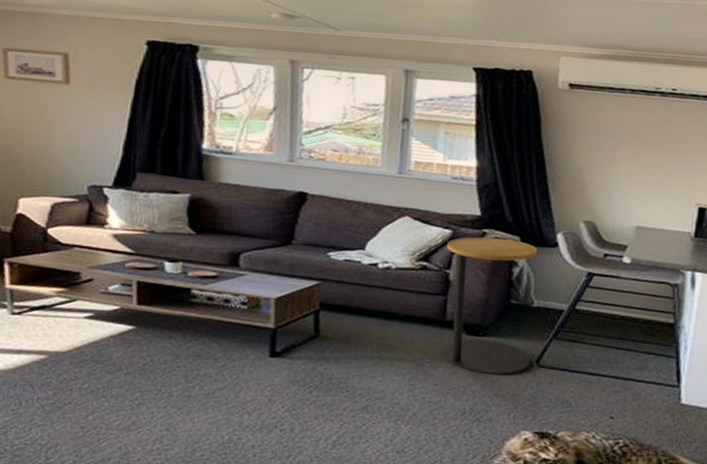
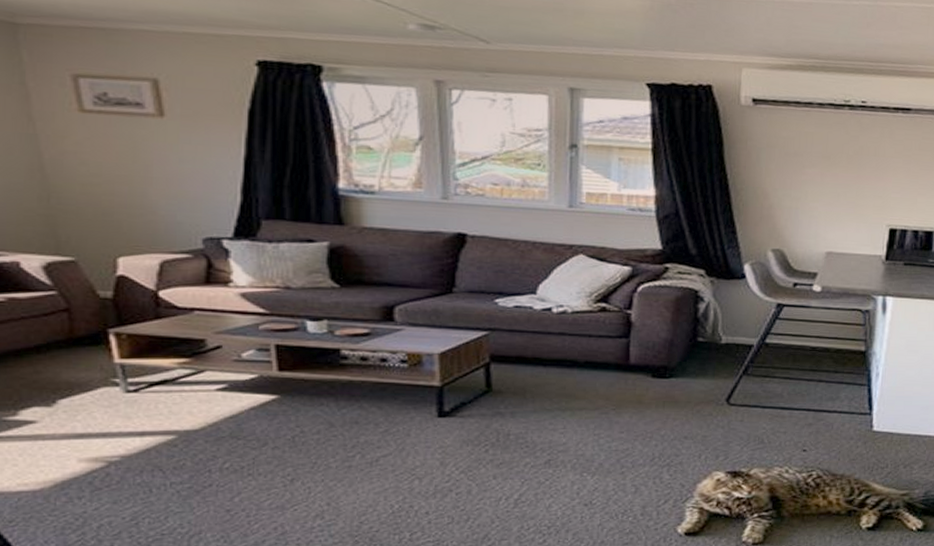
side table: present [441,236,537,376] -> none [626,272,724,417]

